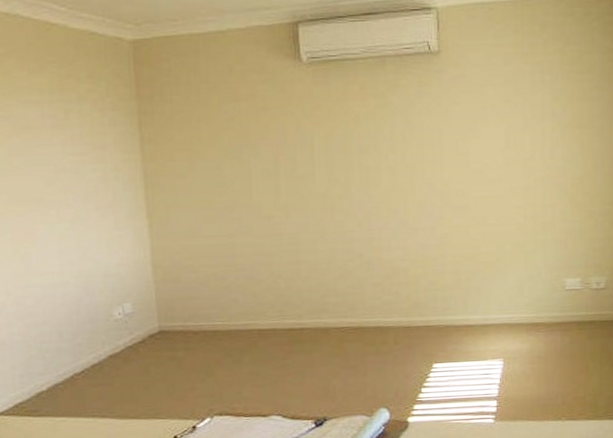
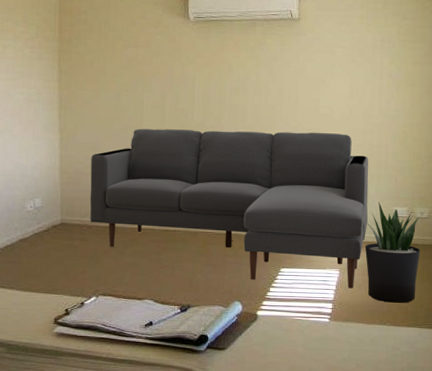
sofa: none [190,193,535,381] -> present [90,128,369,289]
planter: none [532,273,598,394] -> present [364,202,421,303]

